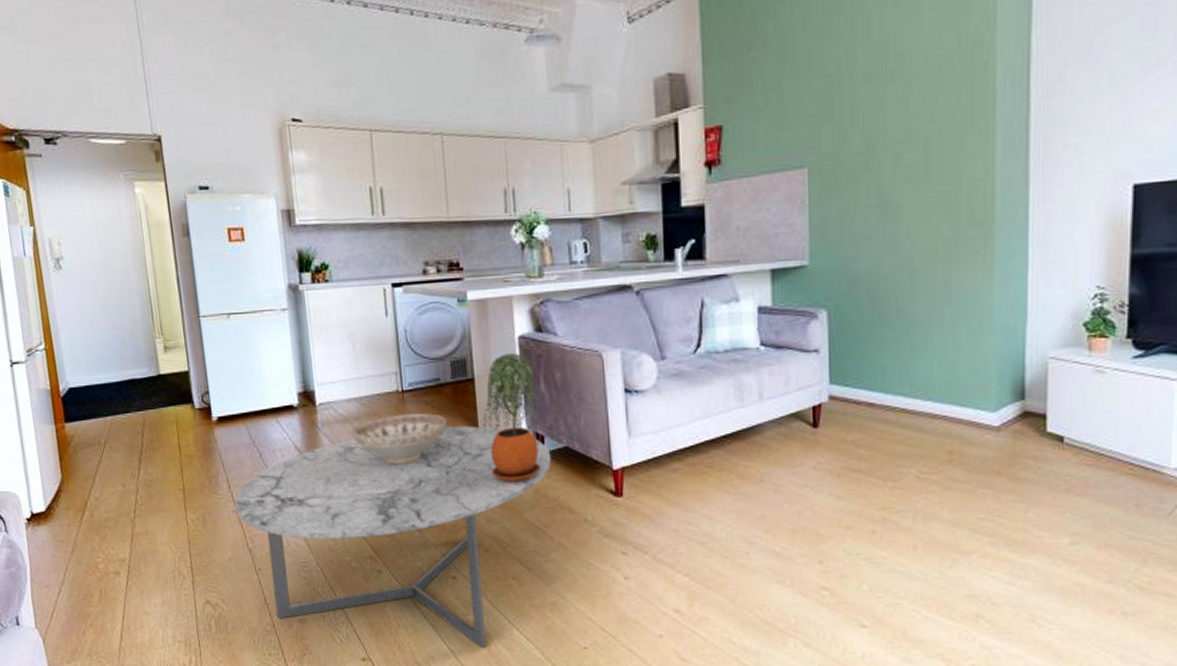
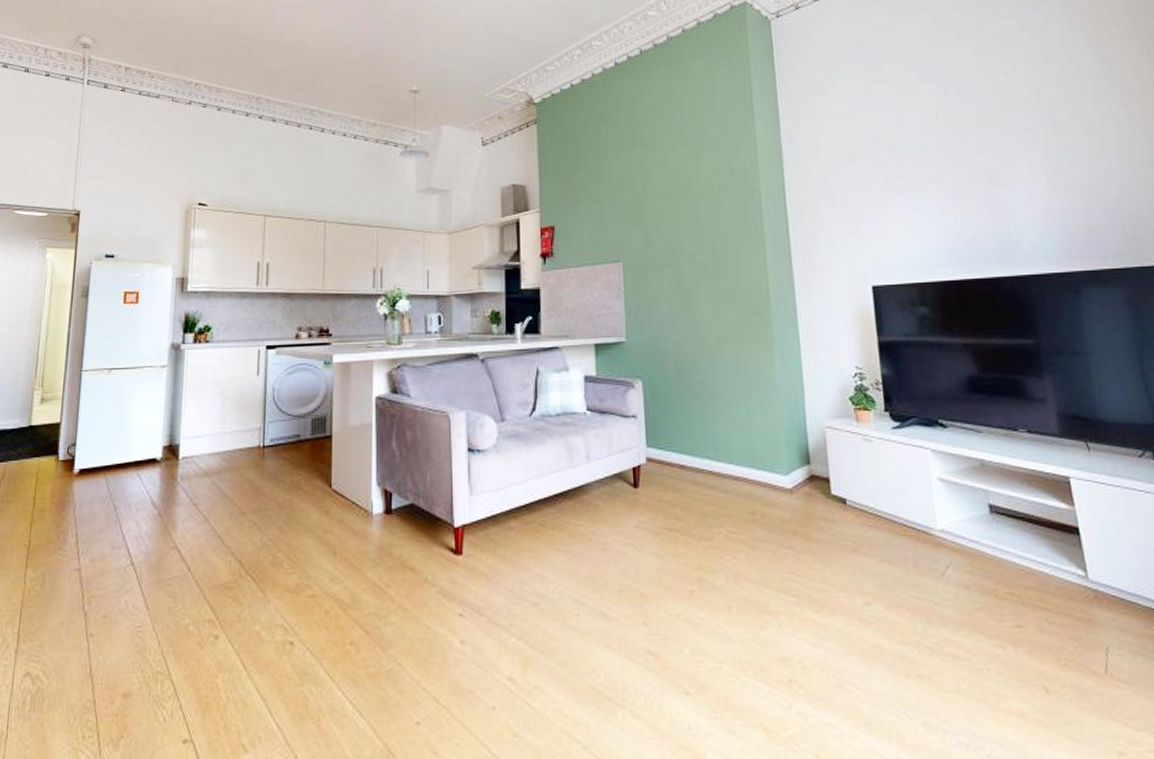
coffee table: present [235,426,552,647] -> none [79,482,398,725]
decorative bowl: present [353,413,447,465] -> none [210,469,302,521]
potted plant: present [482,353,540,483] -> none [336,413,388,540]

